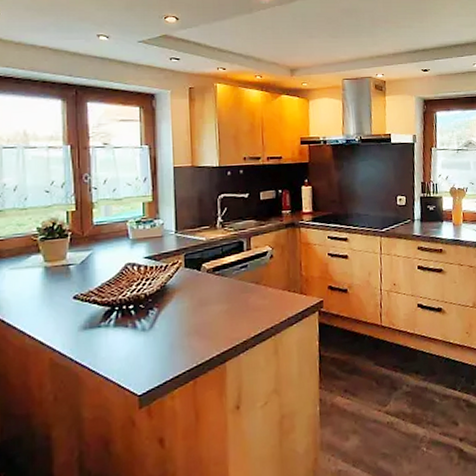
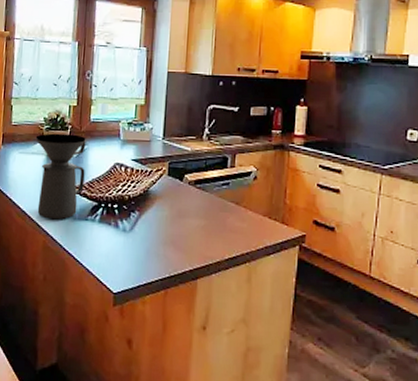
coffee maker: none [28,240,93,335] -> present [35,133,86,220]

